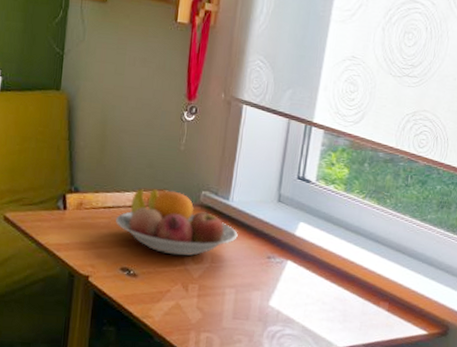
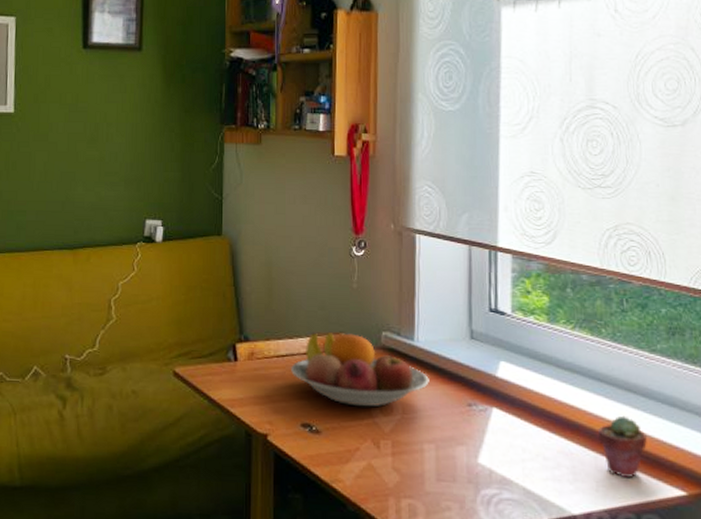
potted succulent: none [368,271,406,320] -> present [598,415,647,478]

